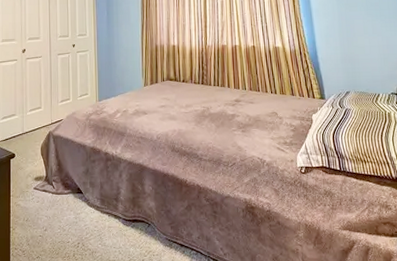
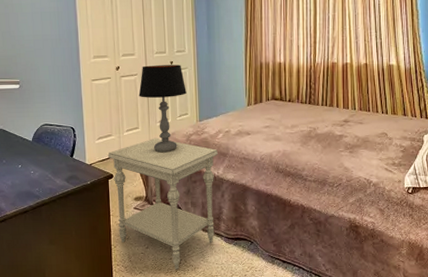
side table: none [11,117,117,254] -> present [108,138,219,270]
table lamp: none [42,47,87,132] -> present [138,64,187,153]

